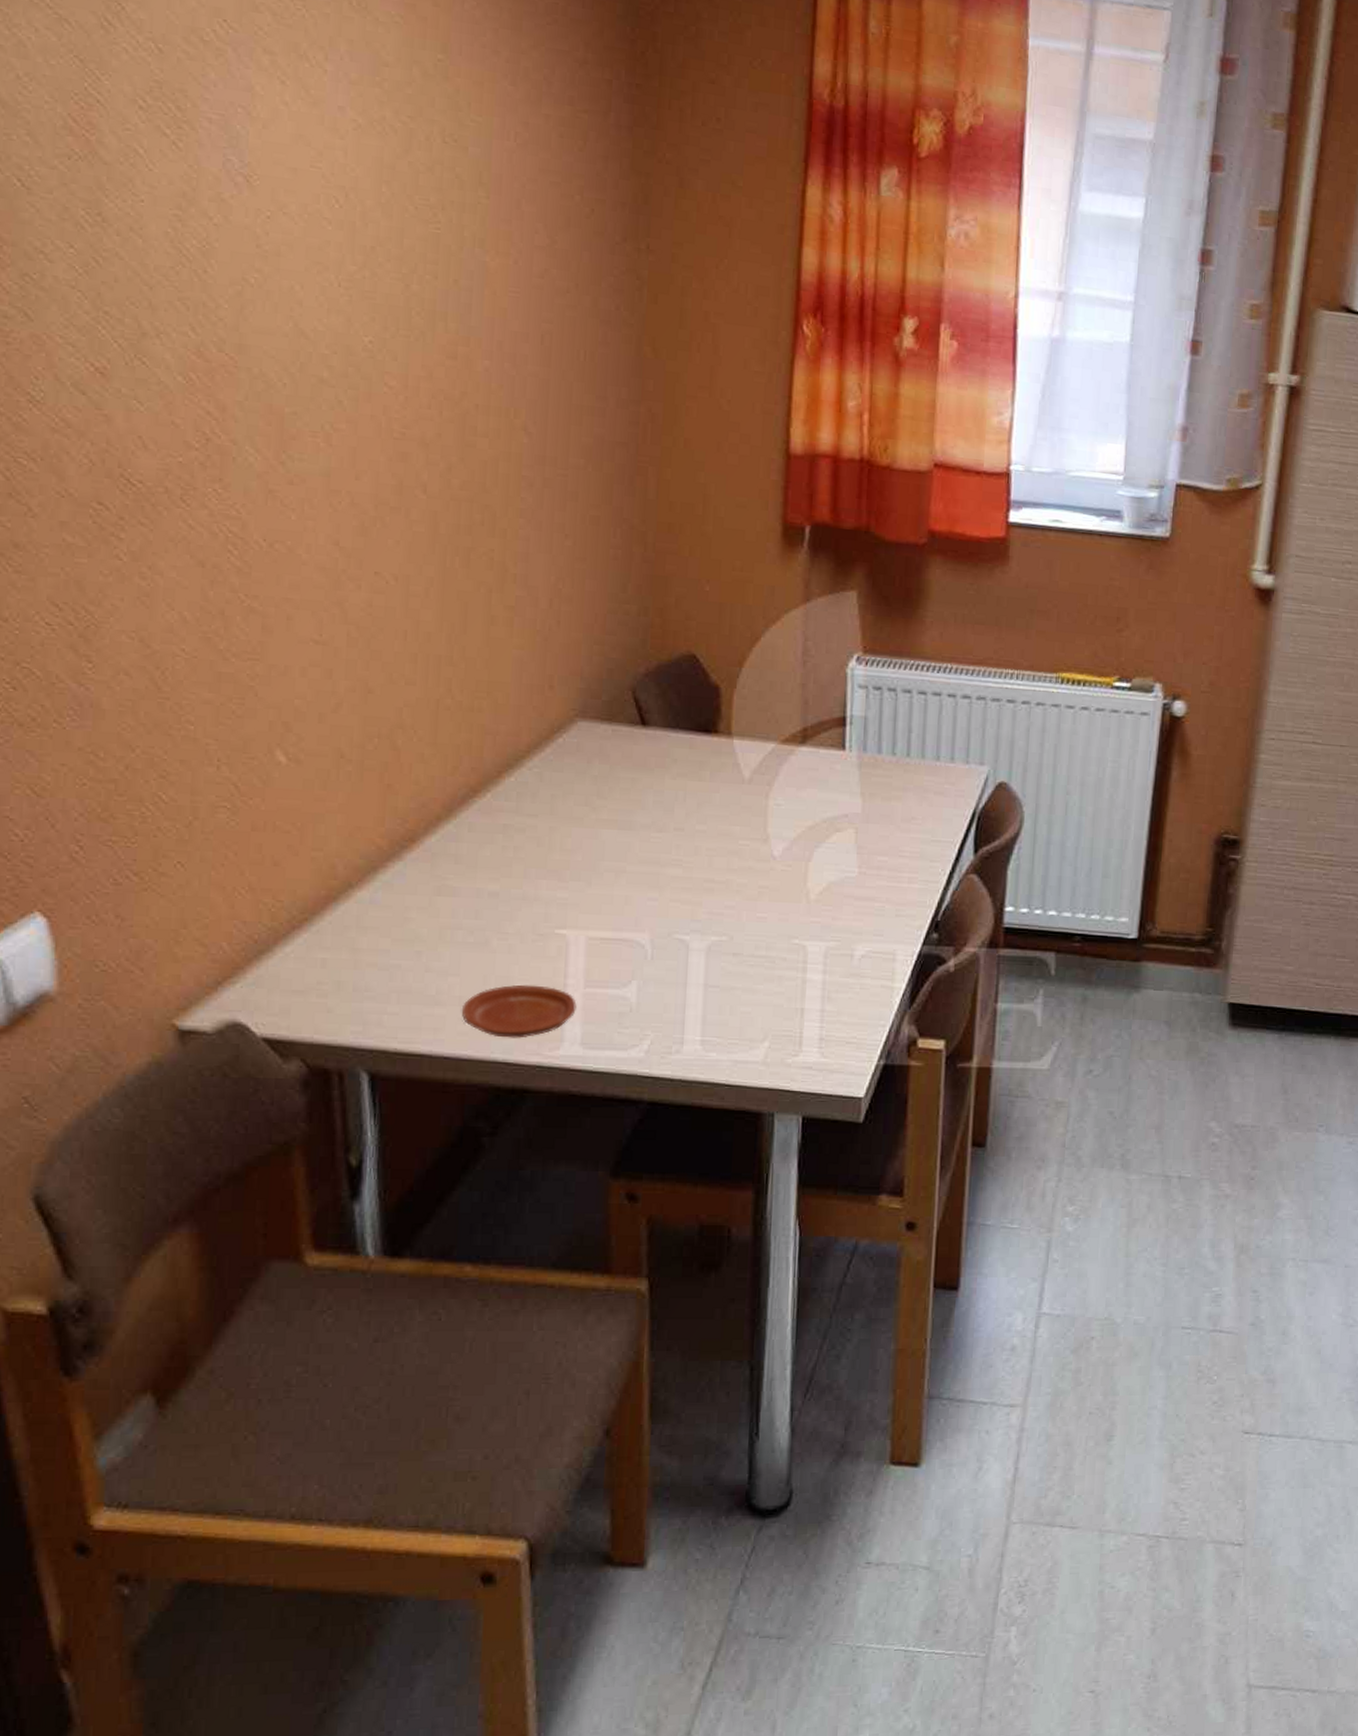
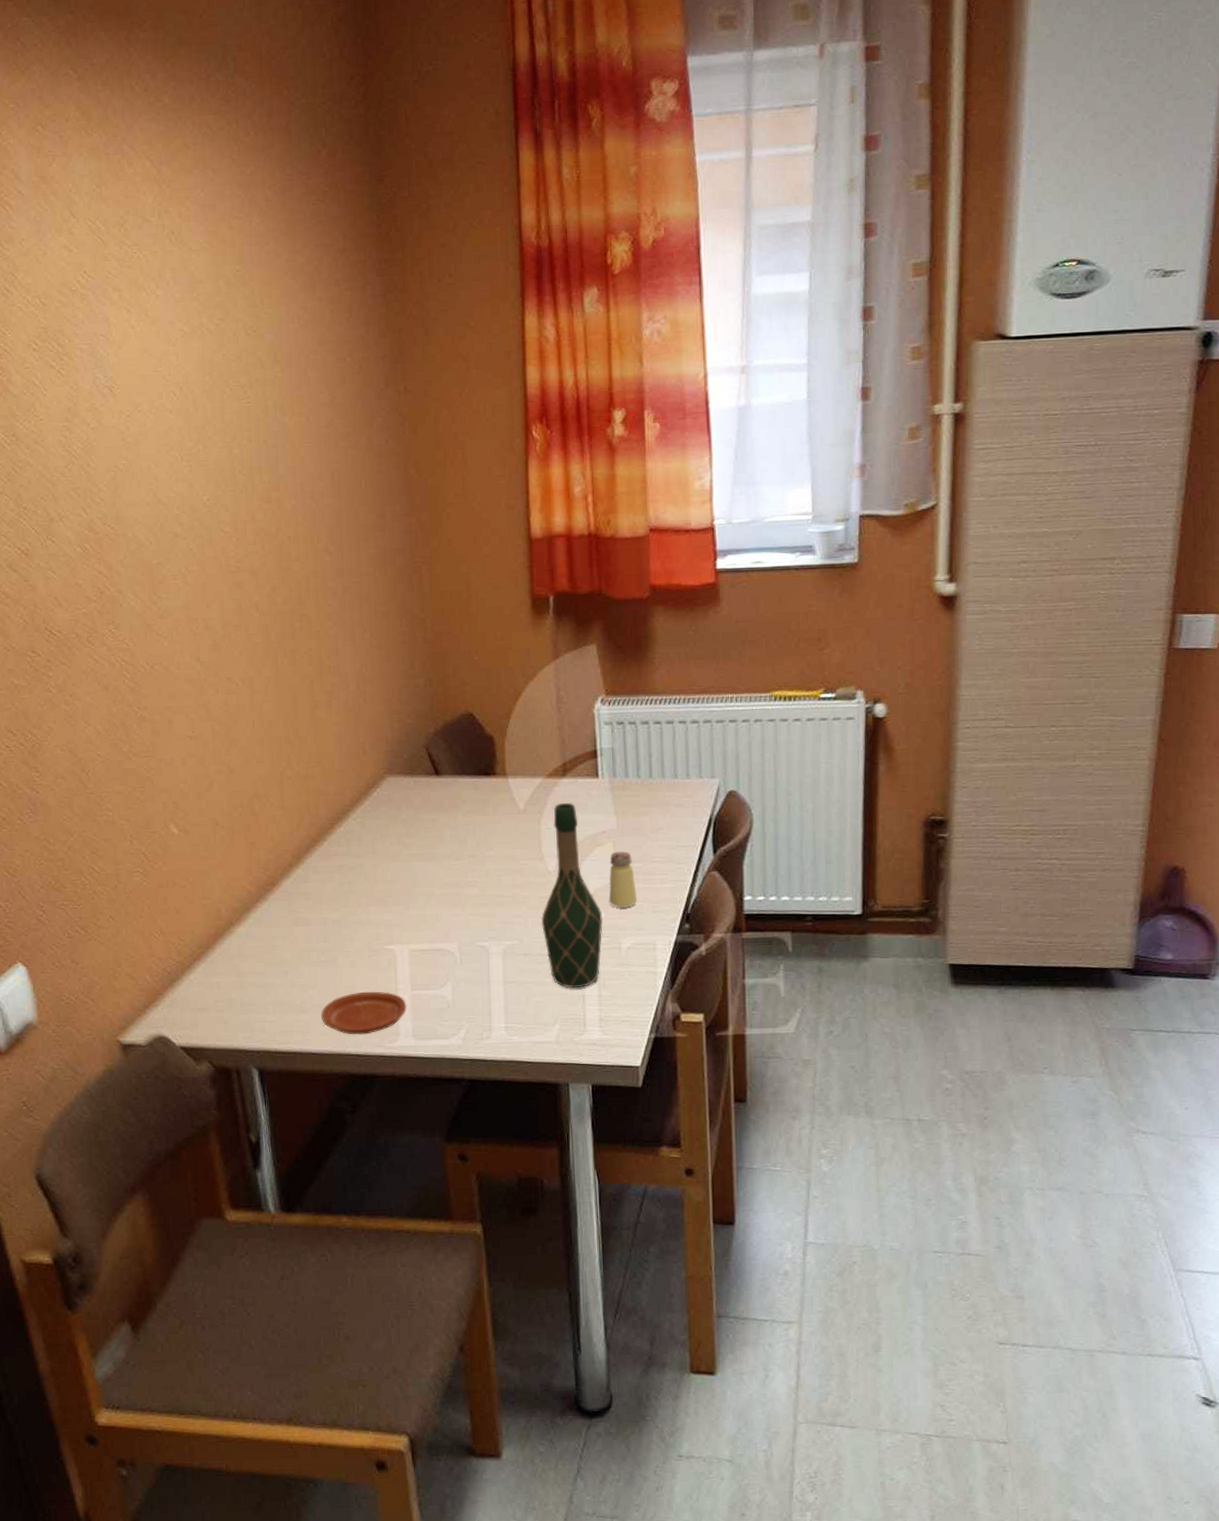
wine bottle: none [758,775,835,1000] -> present [541,802,603,989]
saltshaker: none [843,840,878,909] -> present [608,851,637,909]

